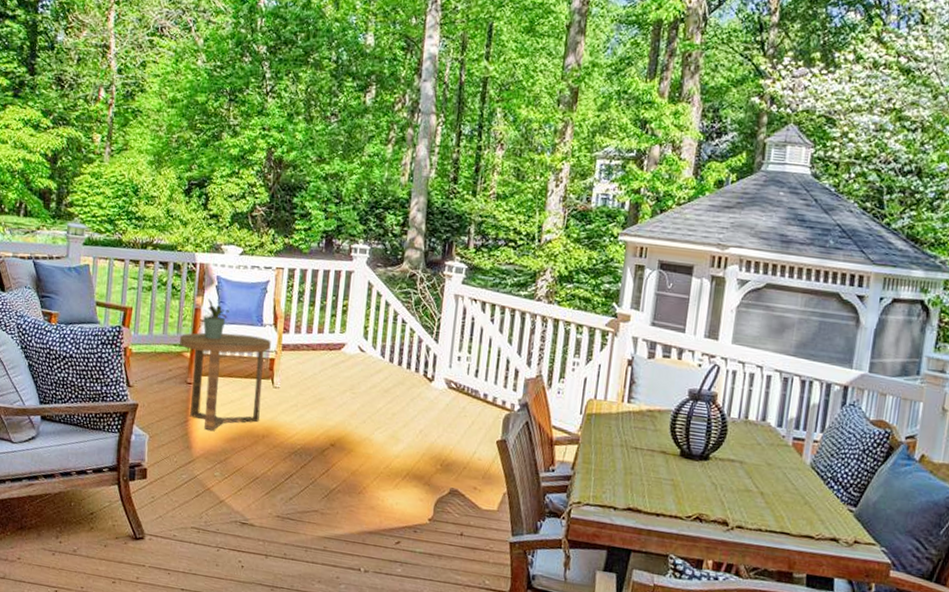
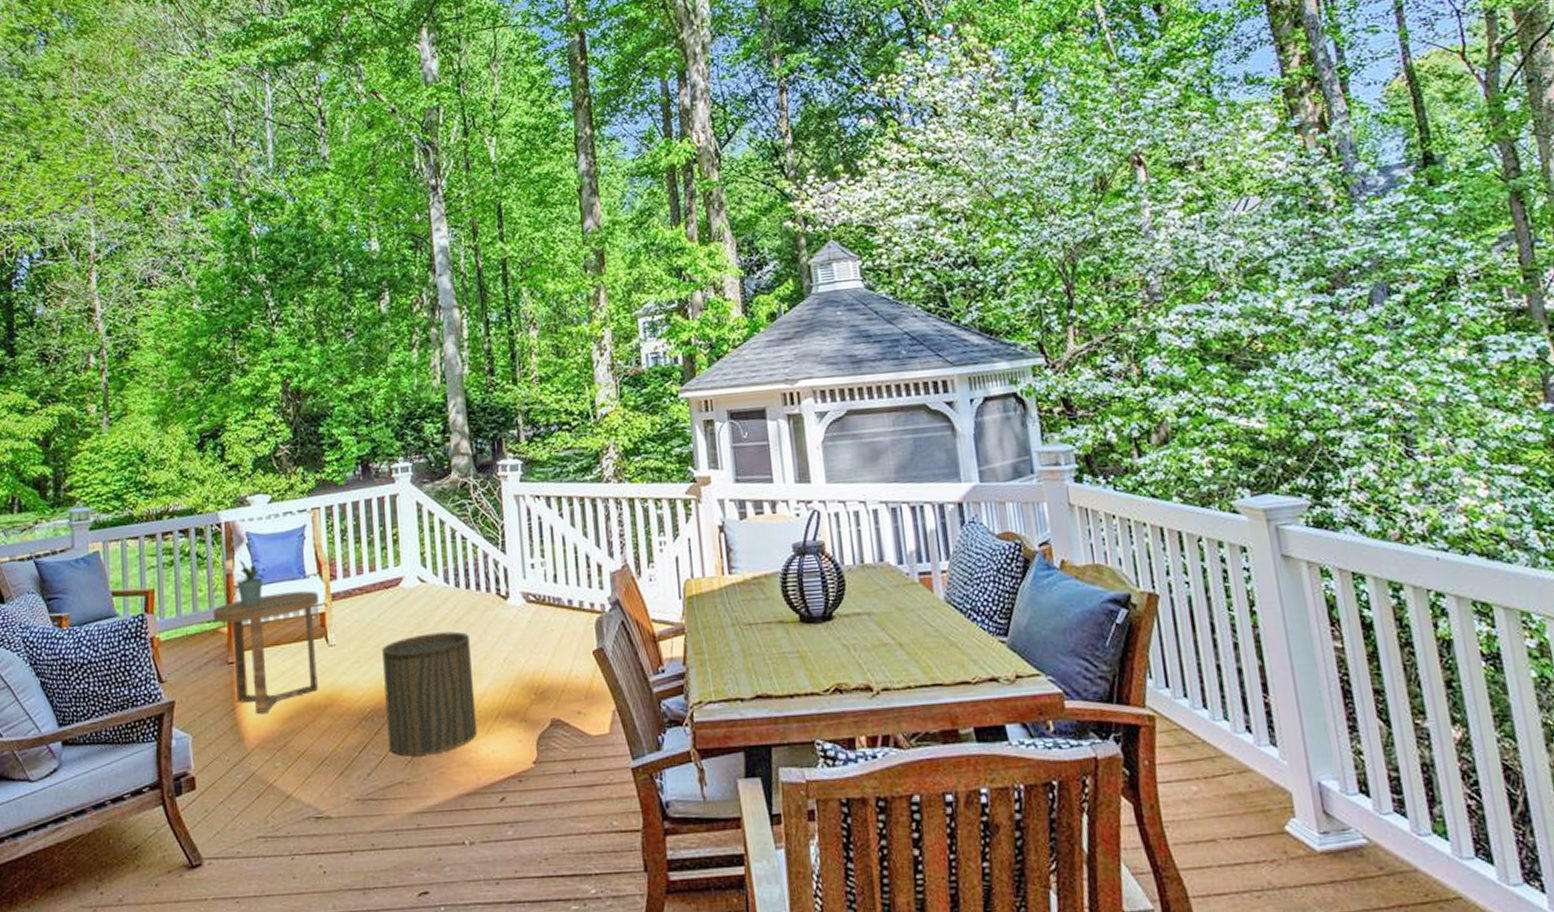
stool: none [310,395,394,495] -> present [382,631,478,756]

